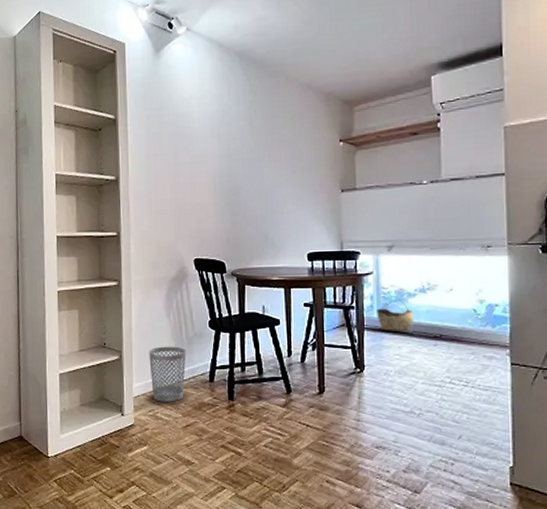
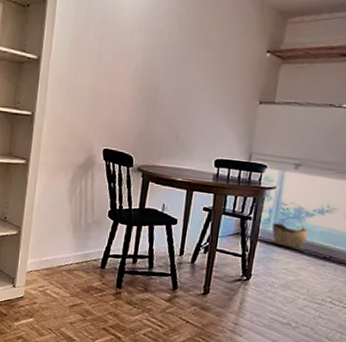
wastebasket: present [149,346,187,402] -> none [45,228,83,282]

